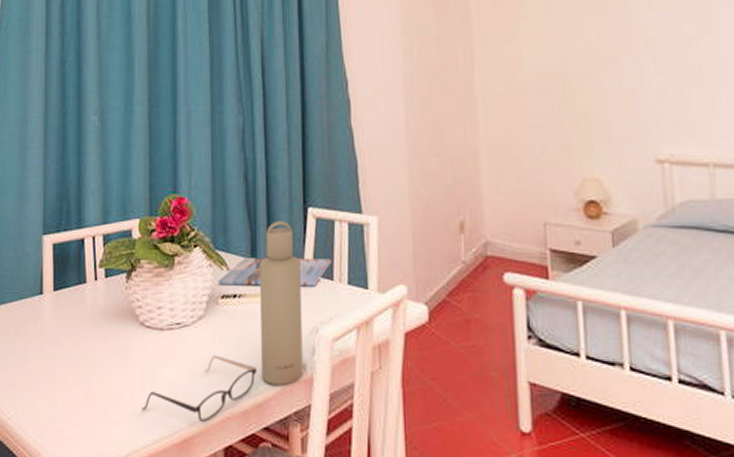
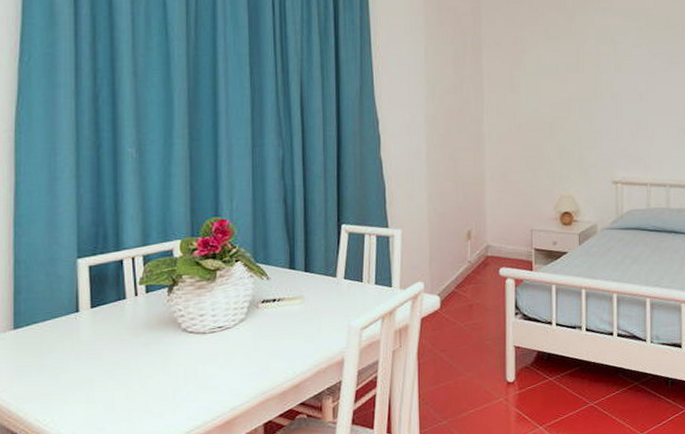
eyeglasses: present [142,355,258,423] -> none [185,350,295,406]
magazine: present [218,258,331,287] -> none [258,265,361,292]
bottle: present [259,221,303,385] -> none [297,236,335,369]

